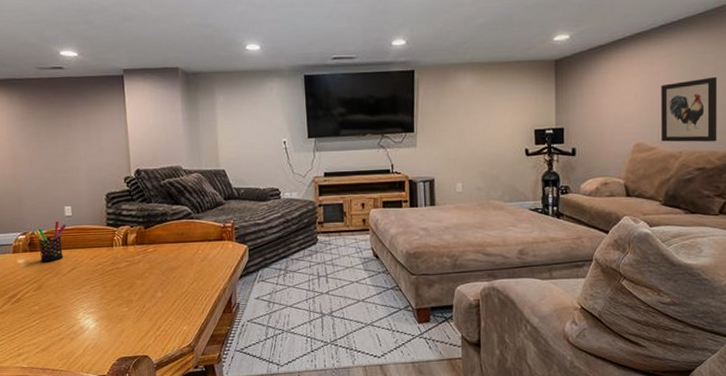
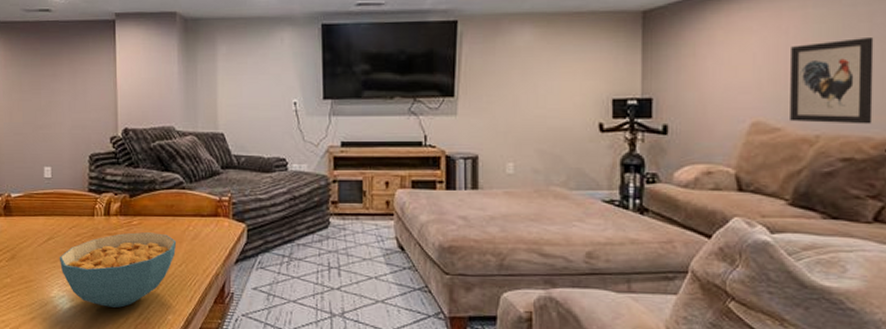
pen holder: present [34,221,66,262] -> none [10,183,45,229]
cereal bowl: none [82,257,188,324] -> present [59,232,177,308]

